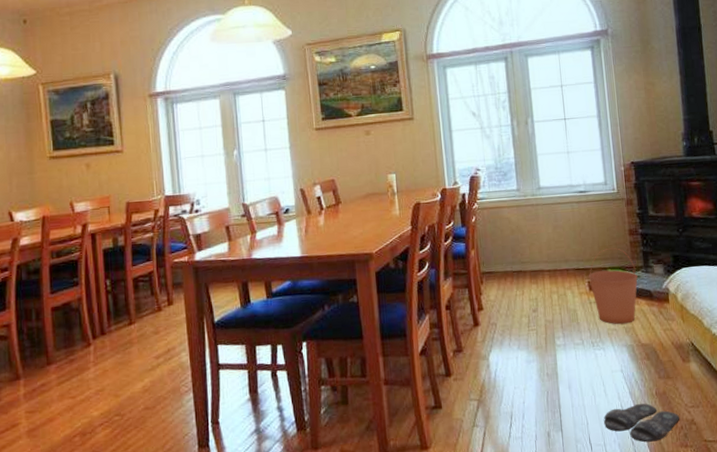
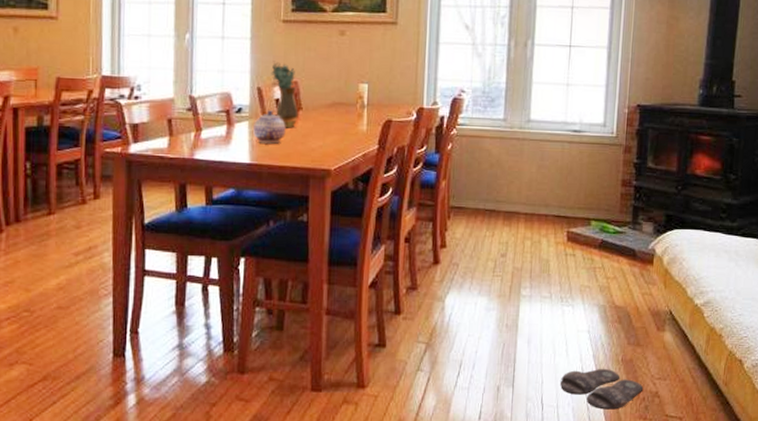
teapot: none [301,207,330,237] -> present [253,110,287,144]
vase: none [310,164,339,221] -> present [271,61,299,128]
bucket: present [588,248,638,324] -> none [568,198,623,282]

